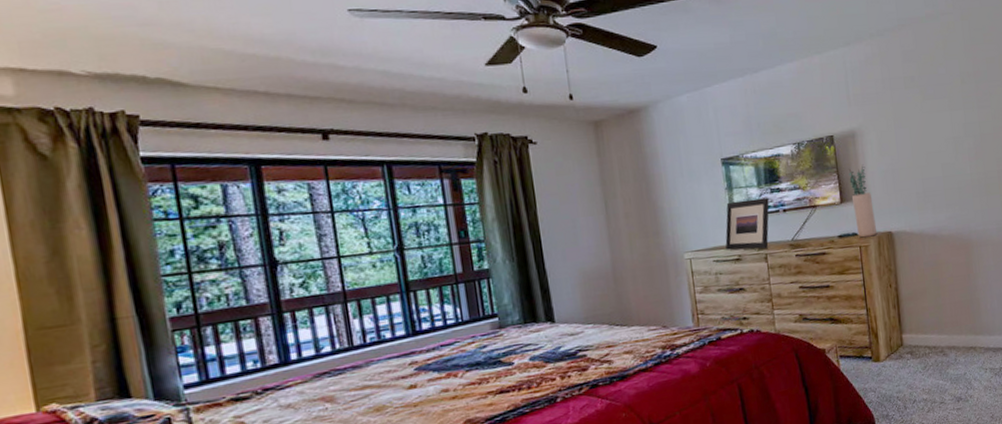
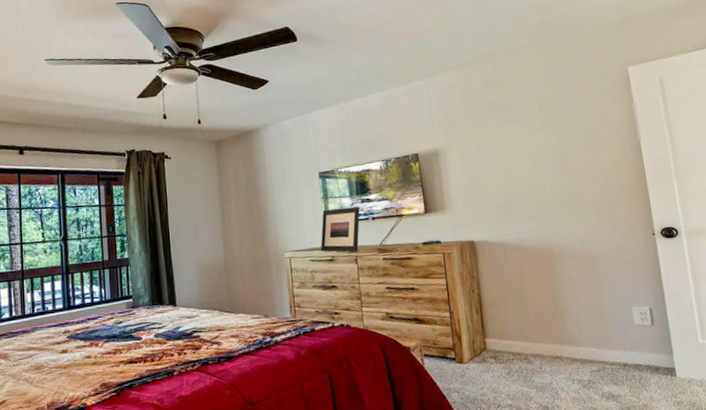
vase: present [849,164,878,238] -> none [432,179,460,246]

